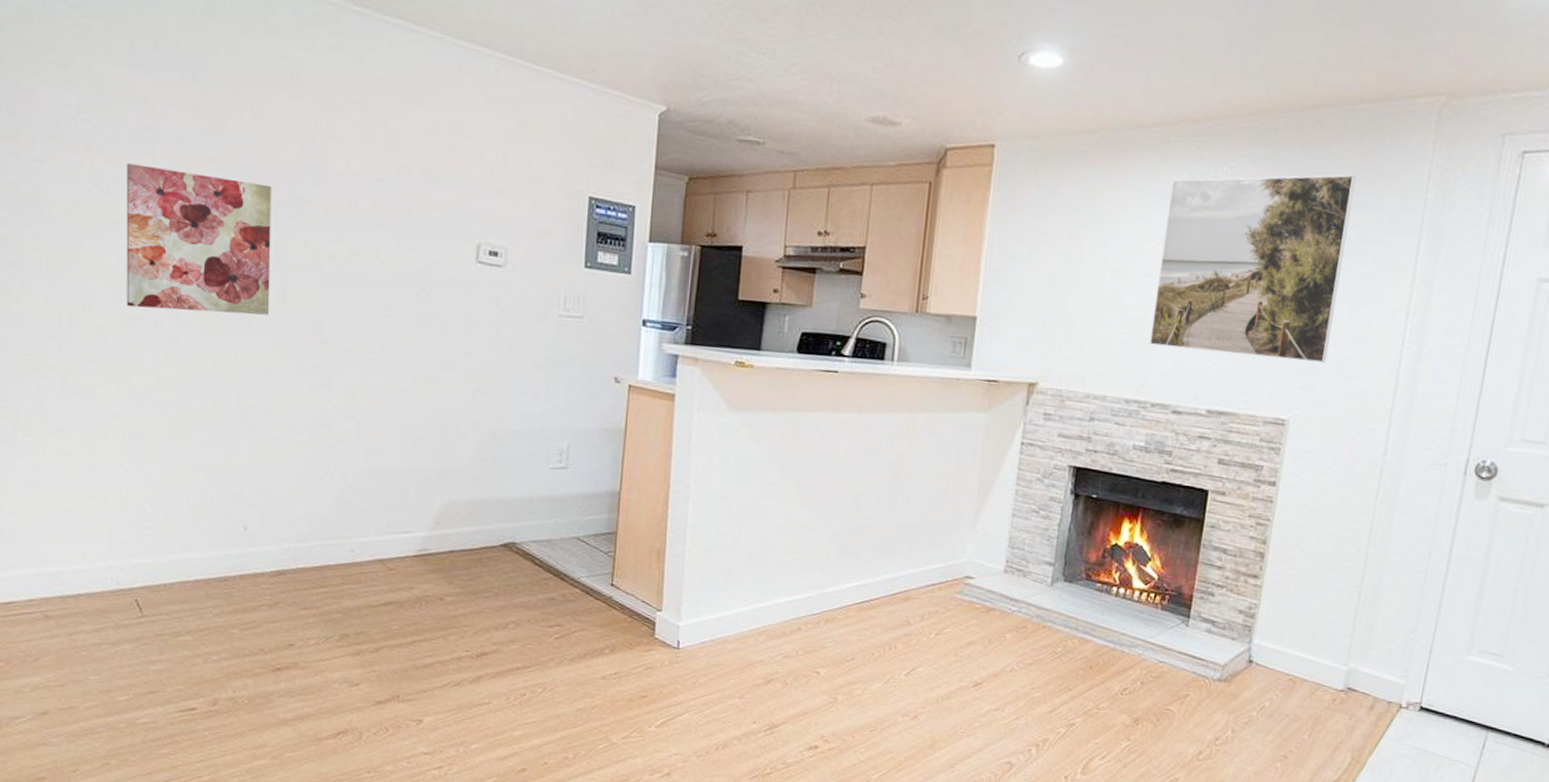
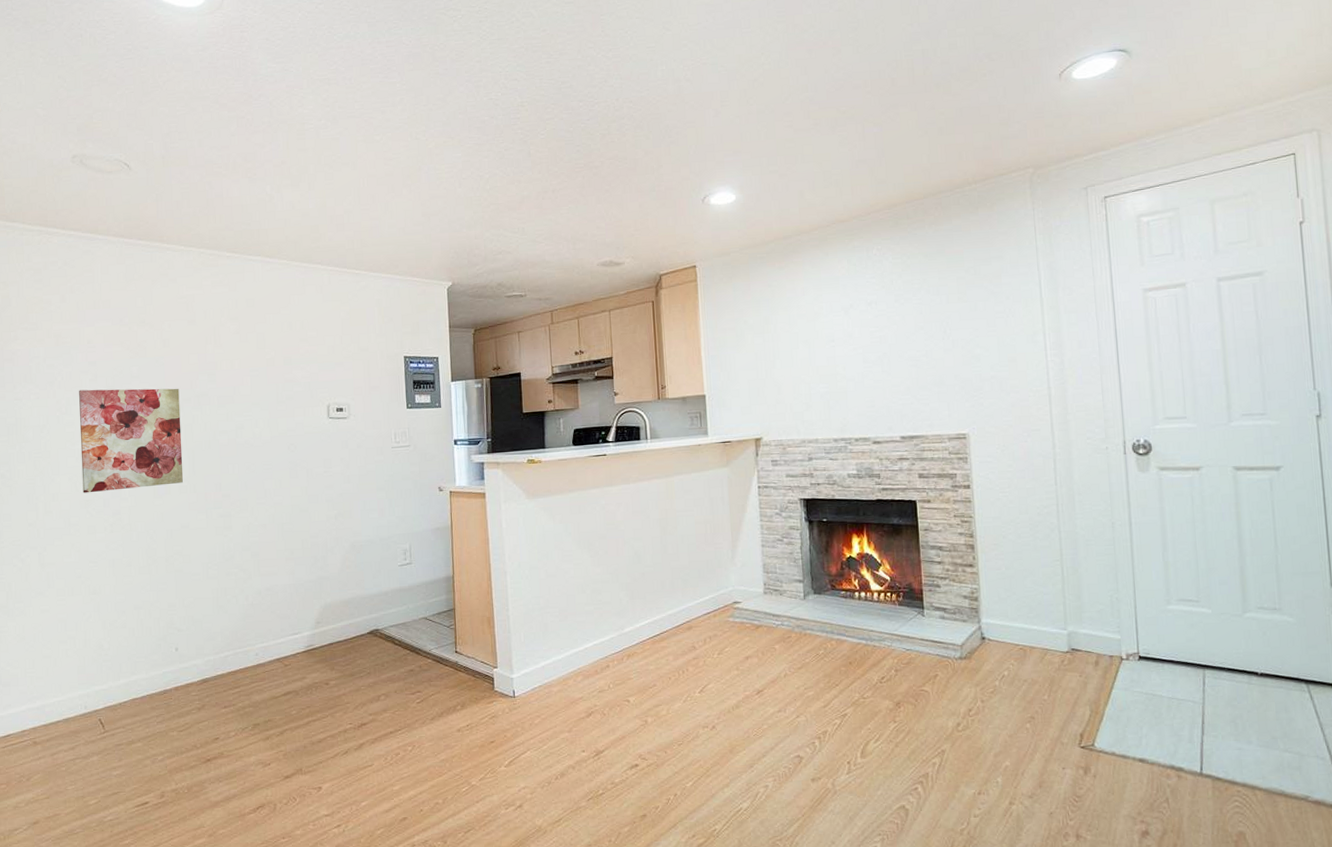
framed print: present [1149,174,1356,363] -> none [835,238,988,393]

